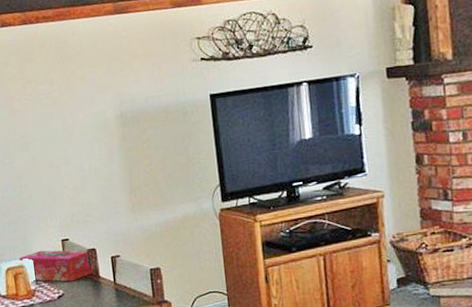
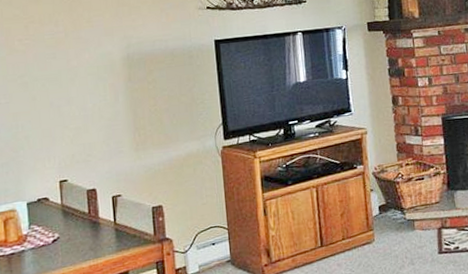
tissue box: present [19,250,93,282] -> none [11,191,92,225]

